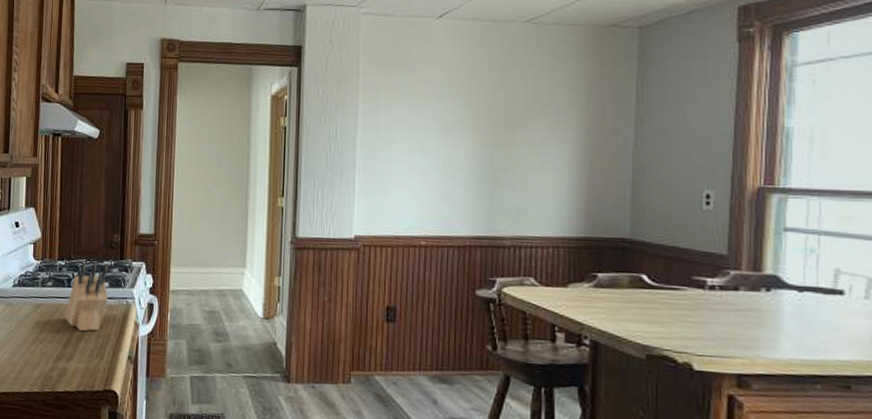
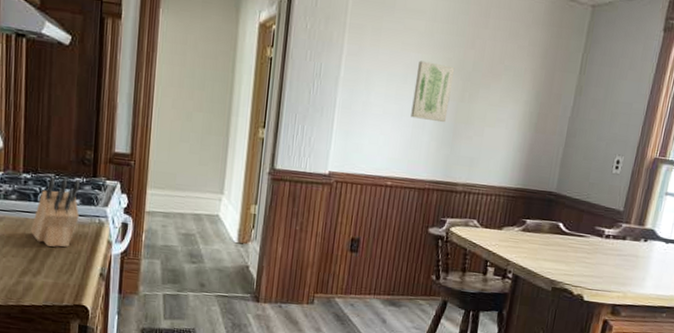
wall art: none [439,110,484,173] -> present [411,60,455,123]

